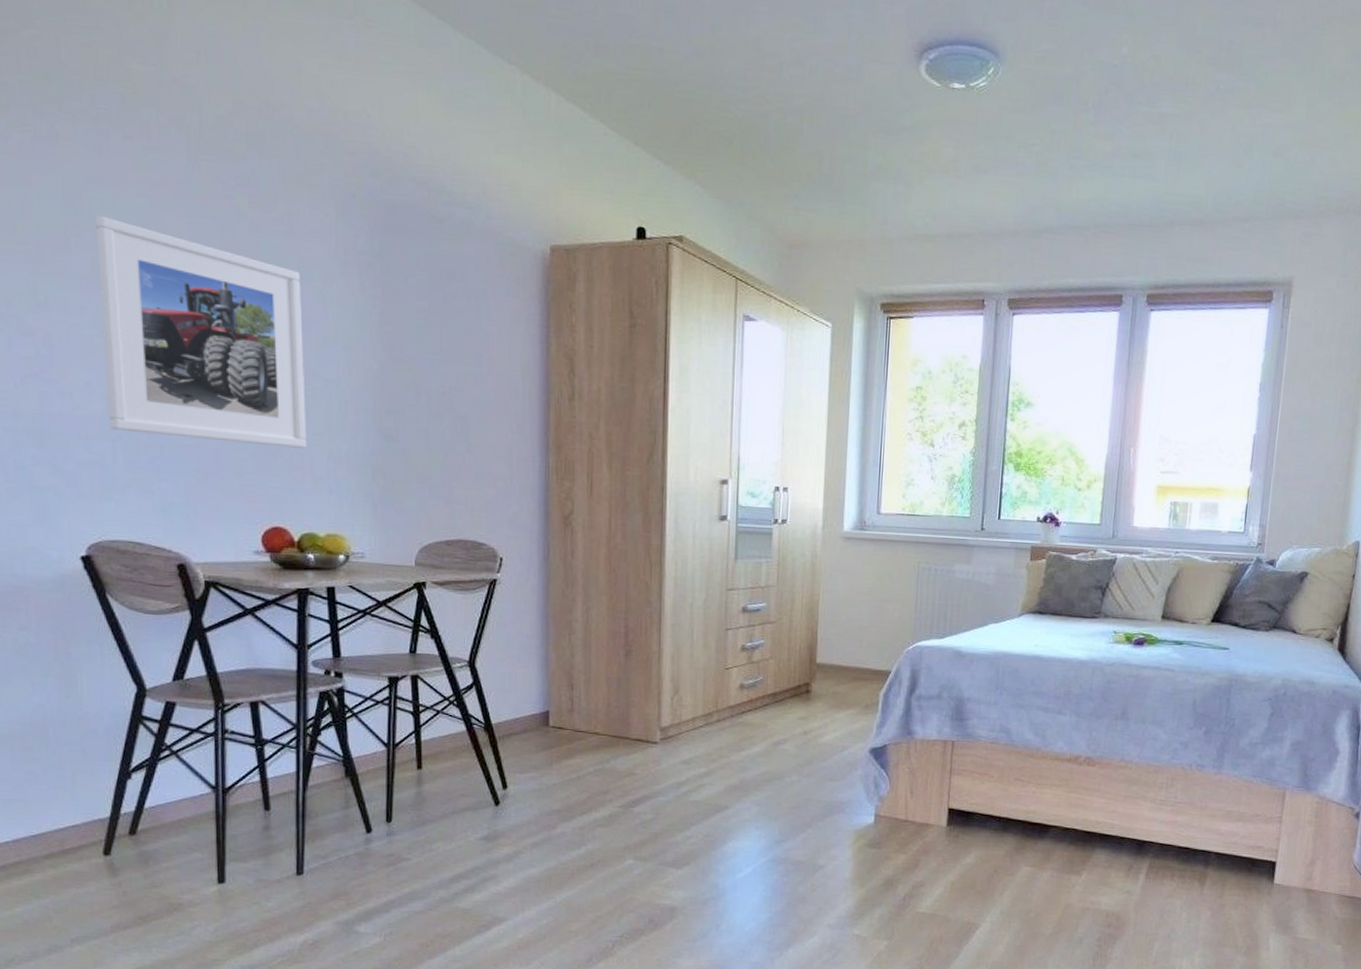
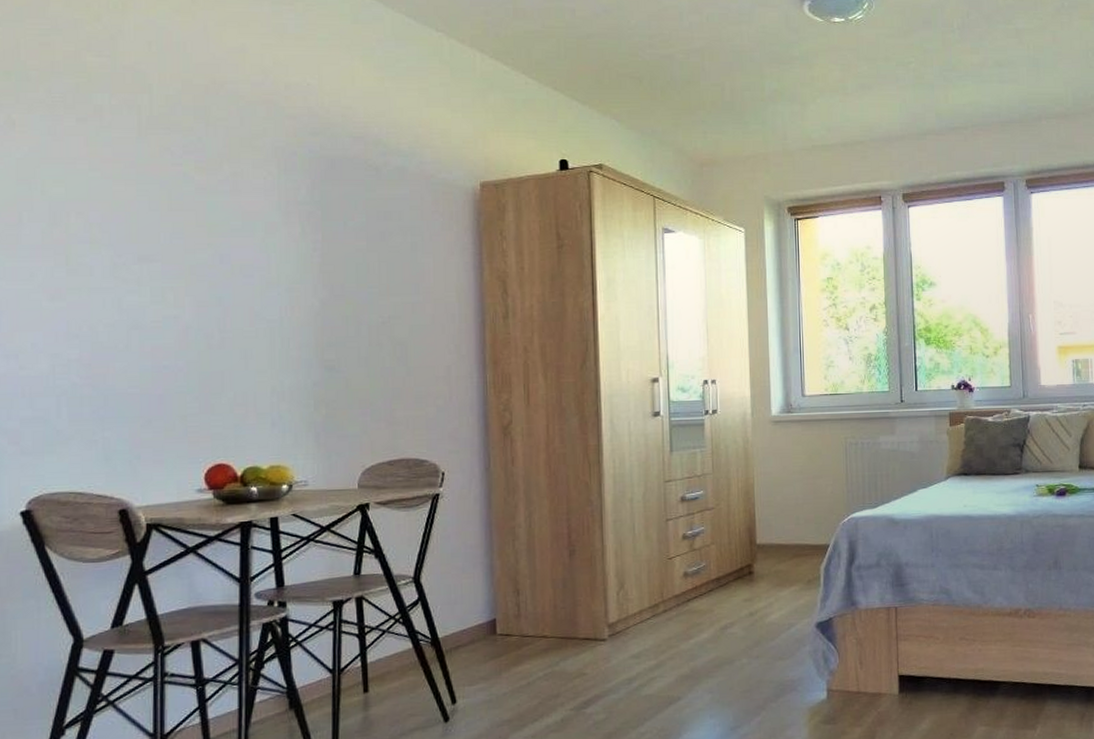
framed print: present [94,215,307,448] -> none [47,190,250,387]

